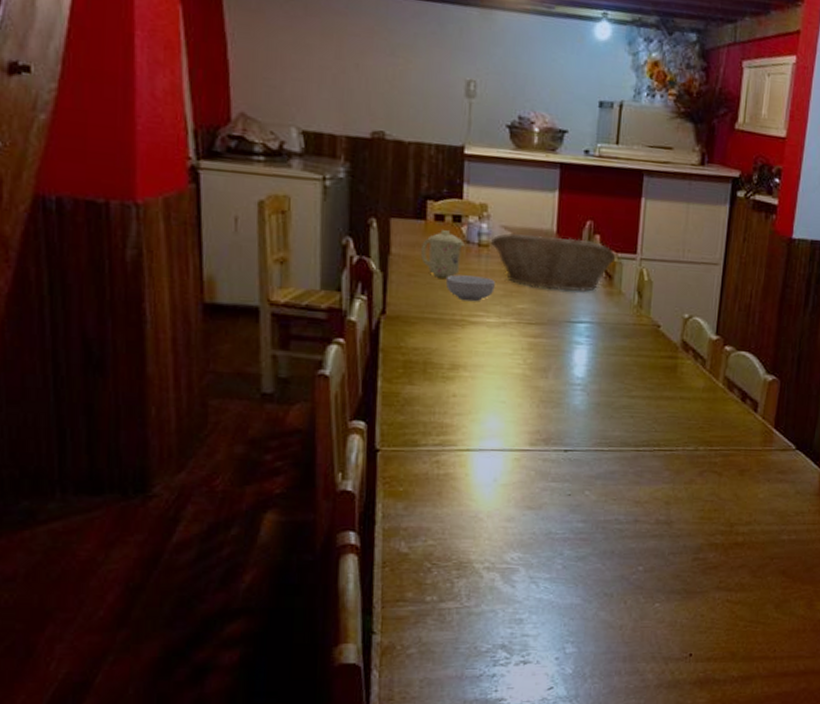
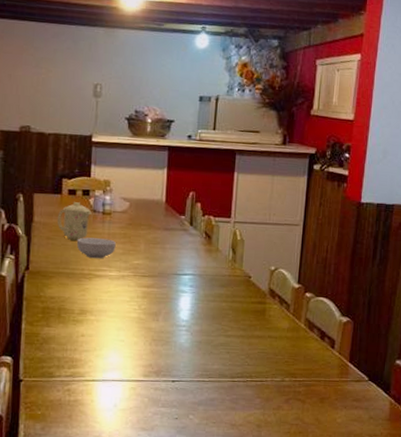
fruit basket: present [490,232,616,293] -> none [112,202,214,250]

